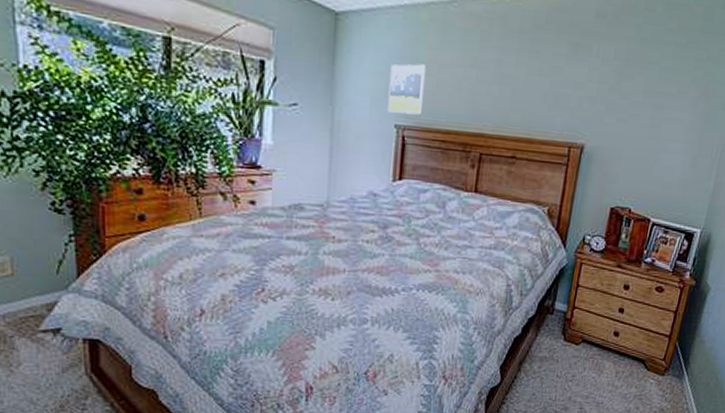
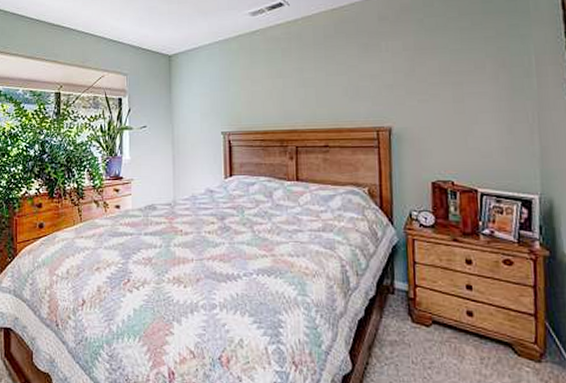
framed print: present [387,64,427,115] -> none [213,82,243,123]

